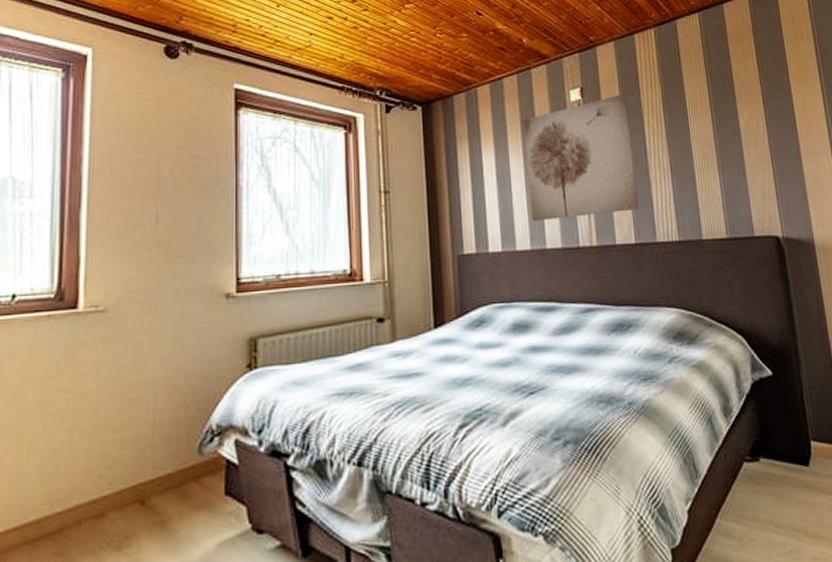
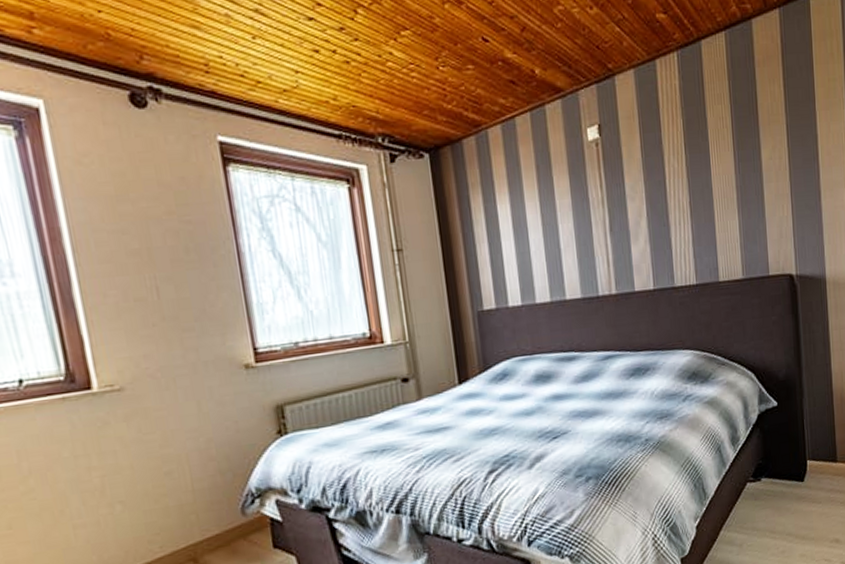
wall art: present [523,93,639,222] -> none [539,129,658,273]

